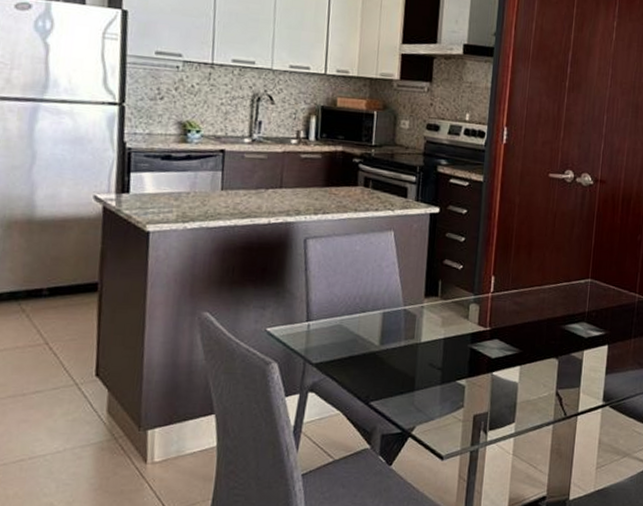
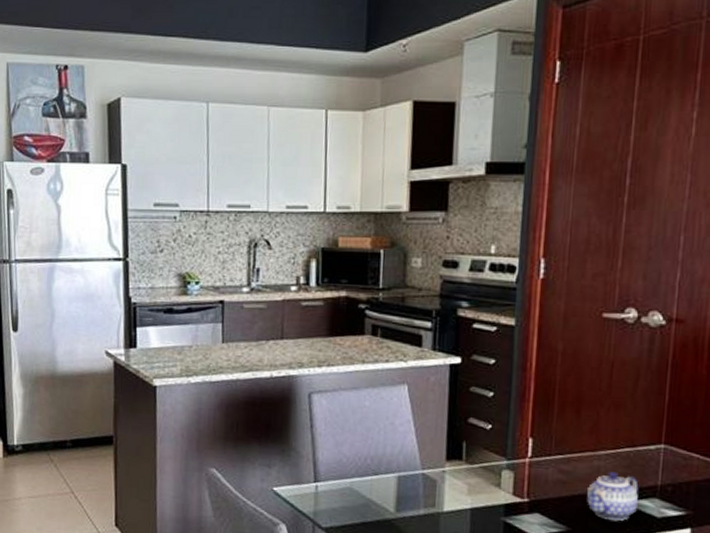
teapot: none [534,302,572,343] -> present [586,471,639,522]

